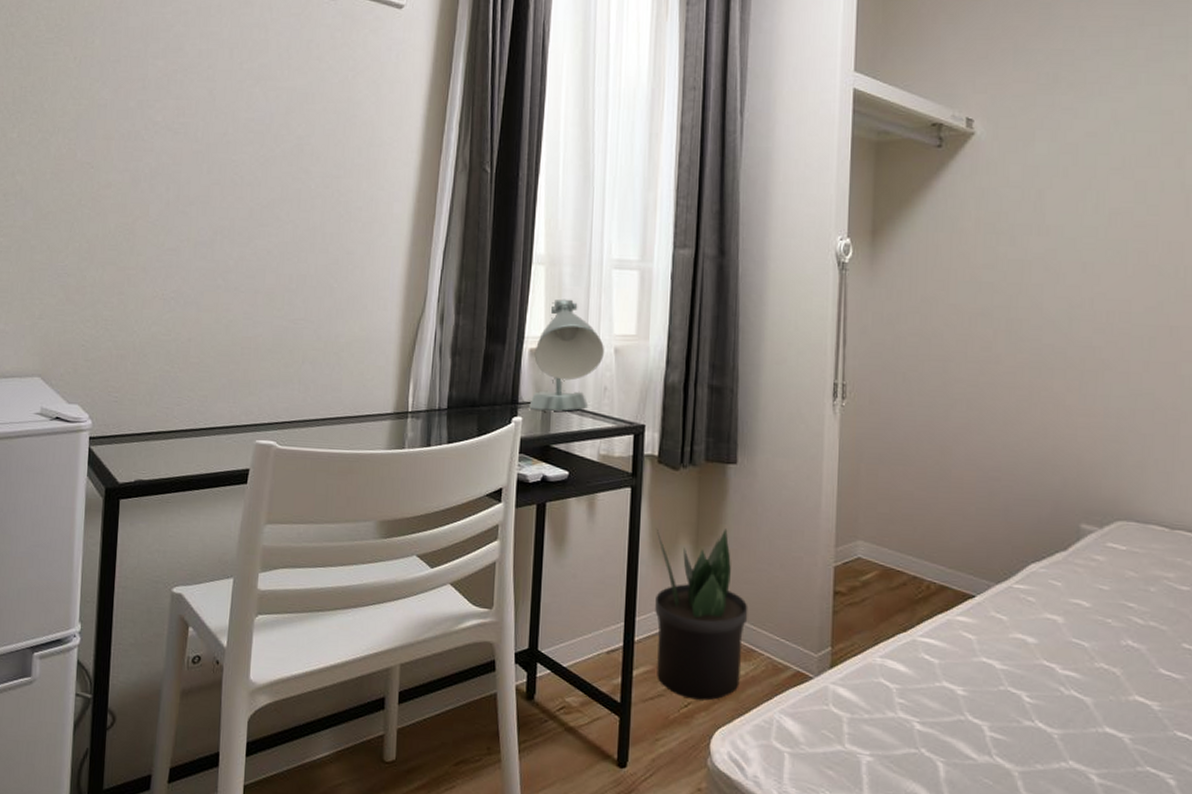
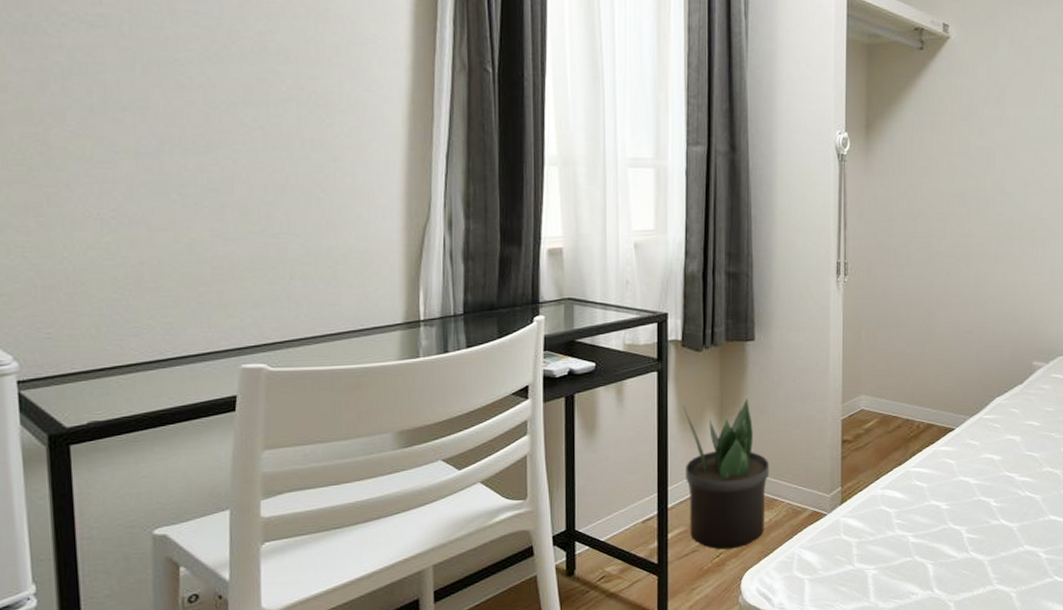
desk lamp: present [529,299,604,412] -> none [551,198,624,309]

